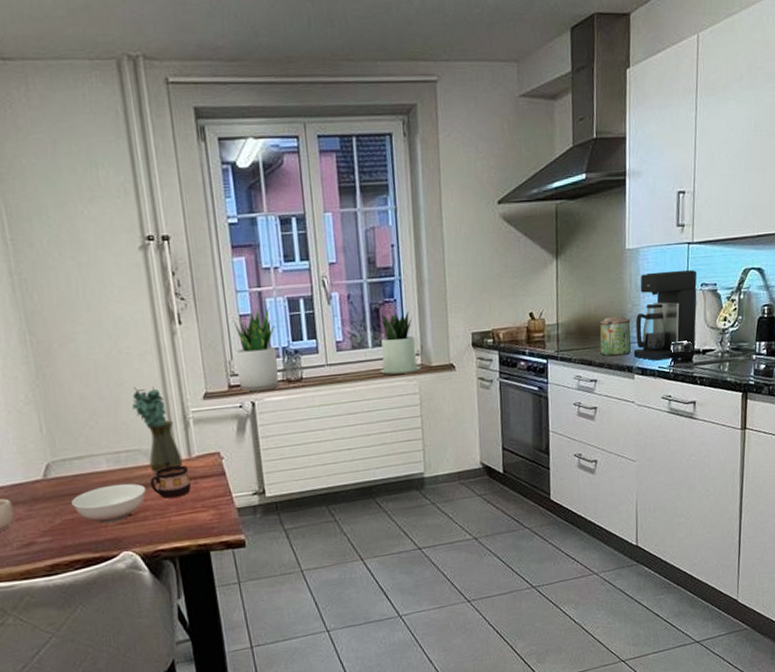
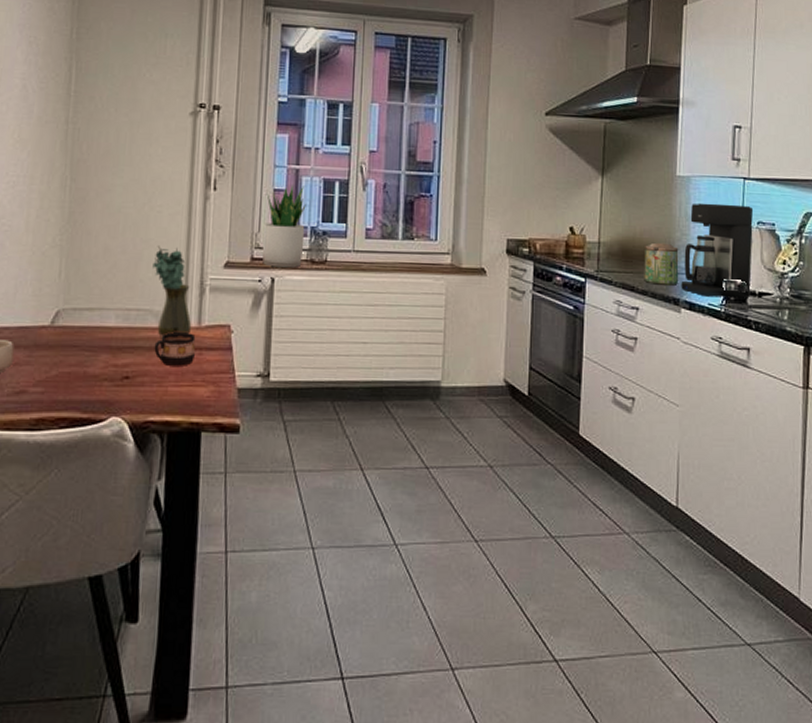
bowl: present [71,483,147,523] -> none [72,342,149,383]
planter: present [380,311,421,376] -> none [407,207,450,273]

